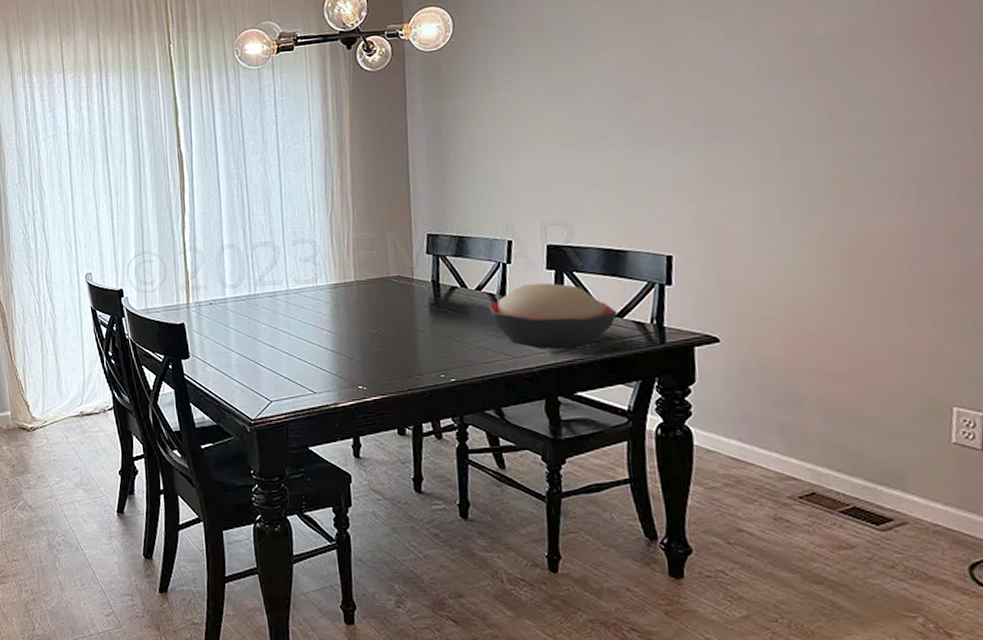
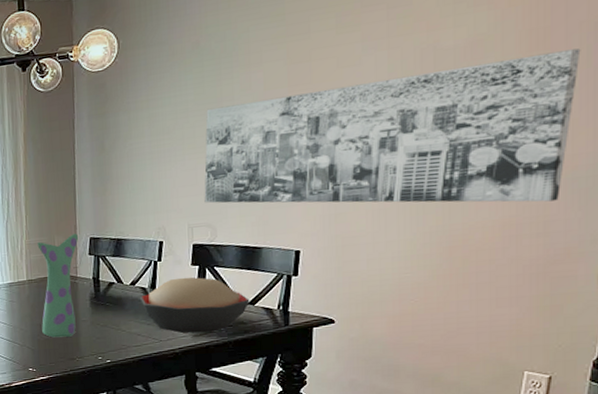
vase: none [366,229,414,350] -> present [37,233,78,338]
wall art: none [554,41,971,208] -> present [204,48,581,203]

